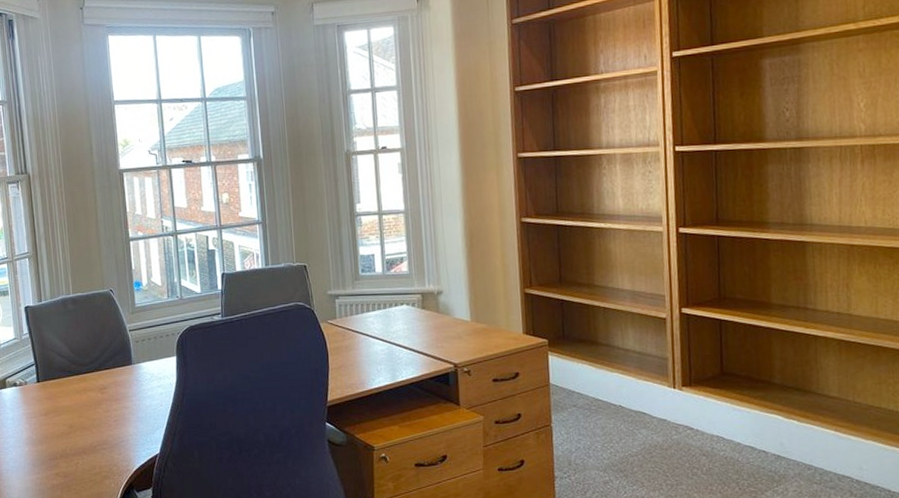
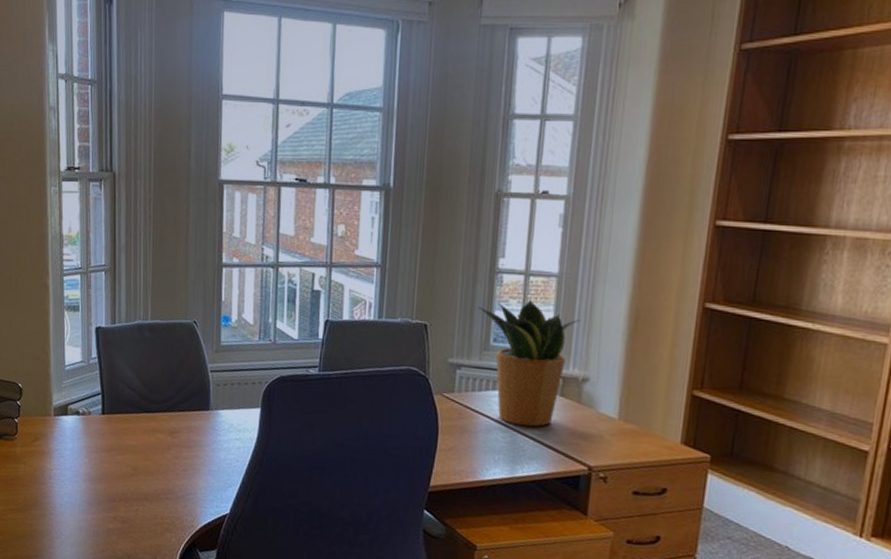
potted plant: none [345,234,428,339] -> present [478,299,580,427]

